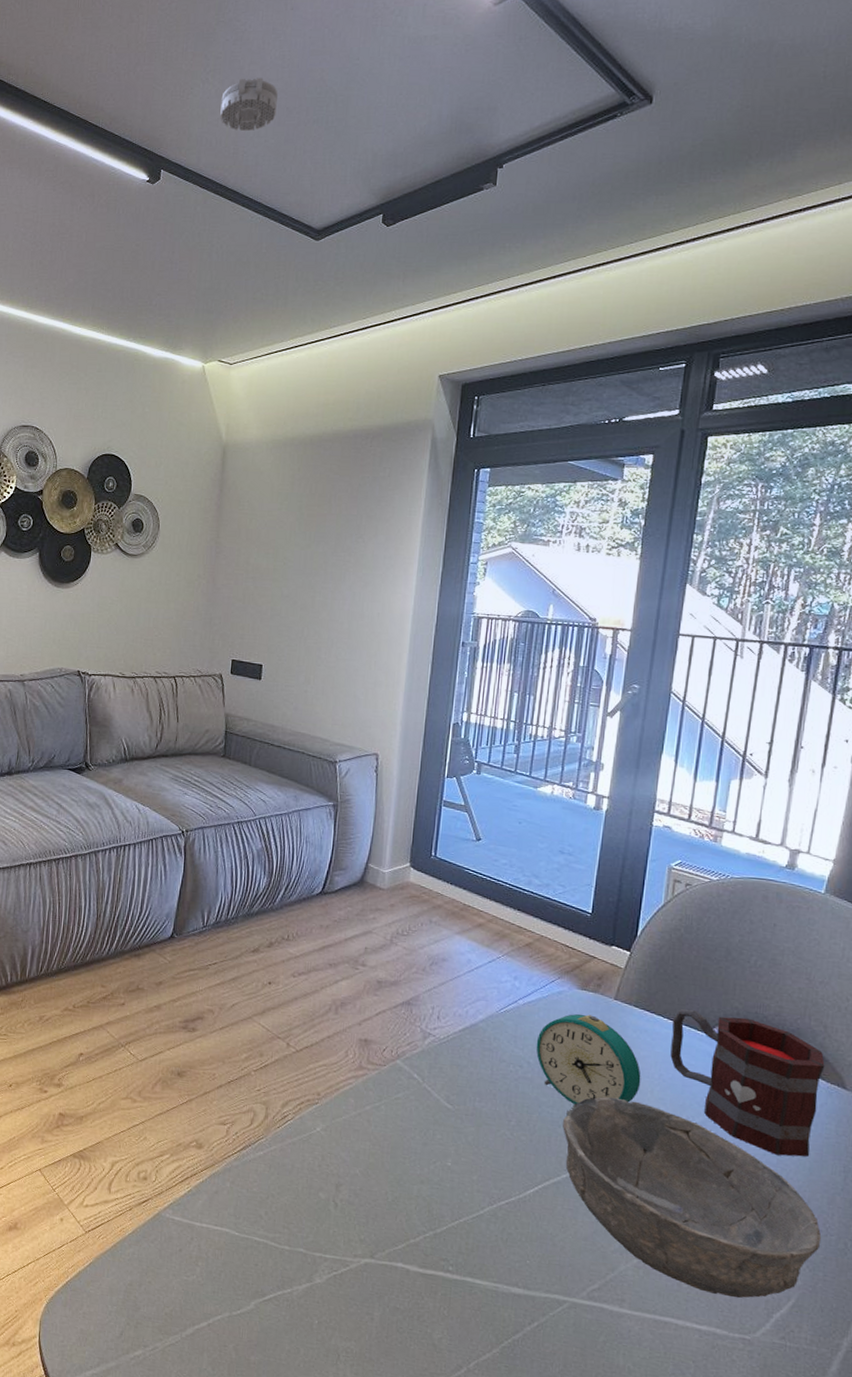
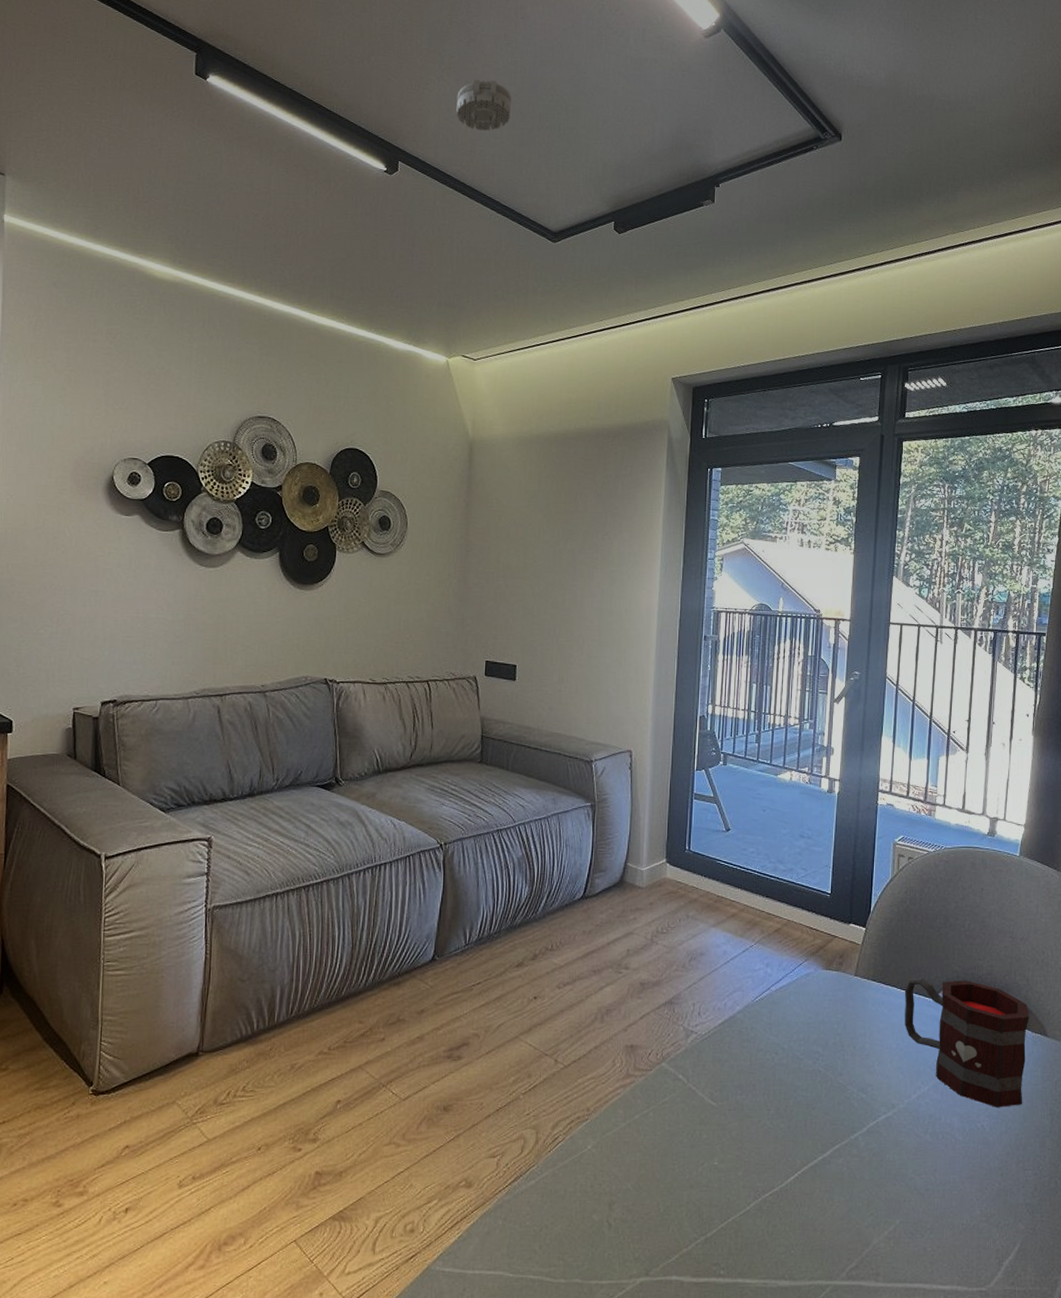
alarm clock: present [536,1014,641,1105] -> none [789,993,881,1084]
bowl: present [563,1097,822,1298] -> none [816,1072,1037,1253]

